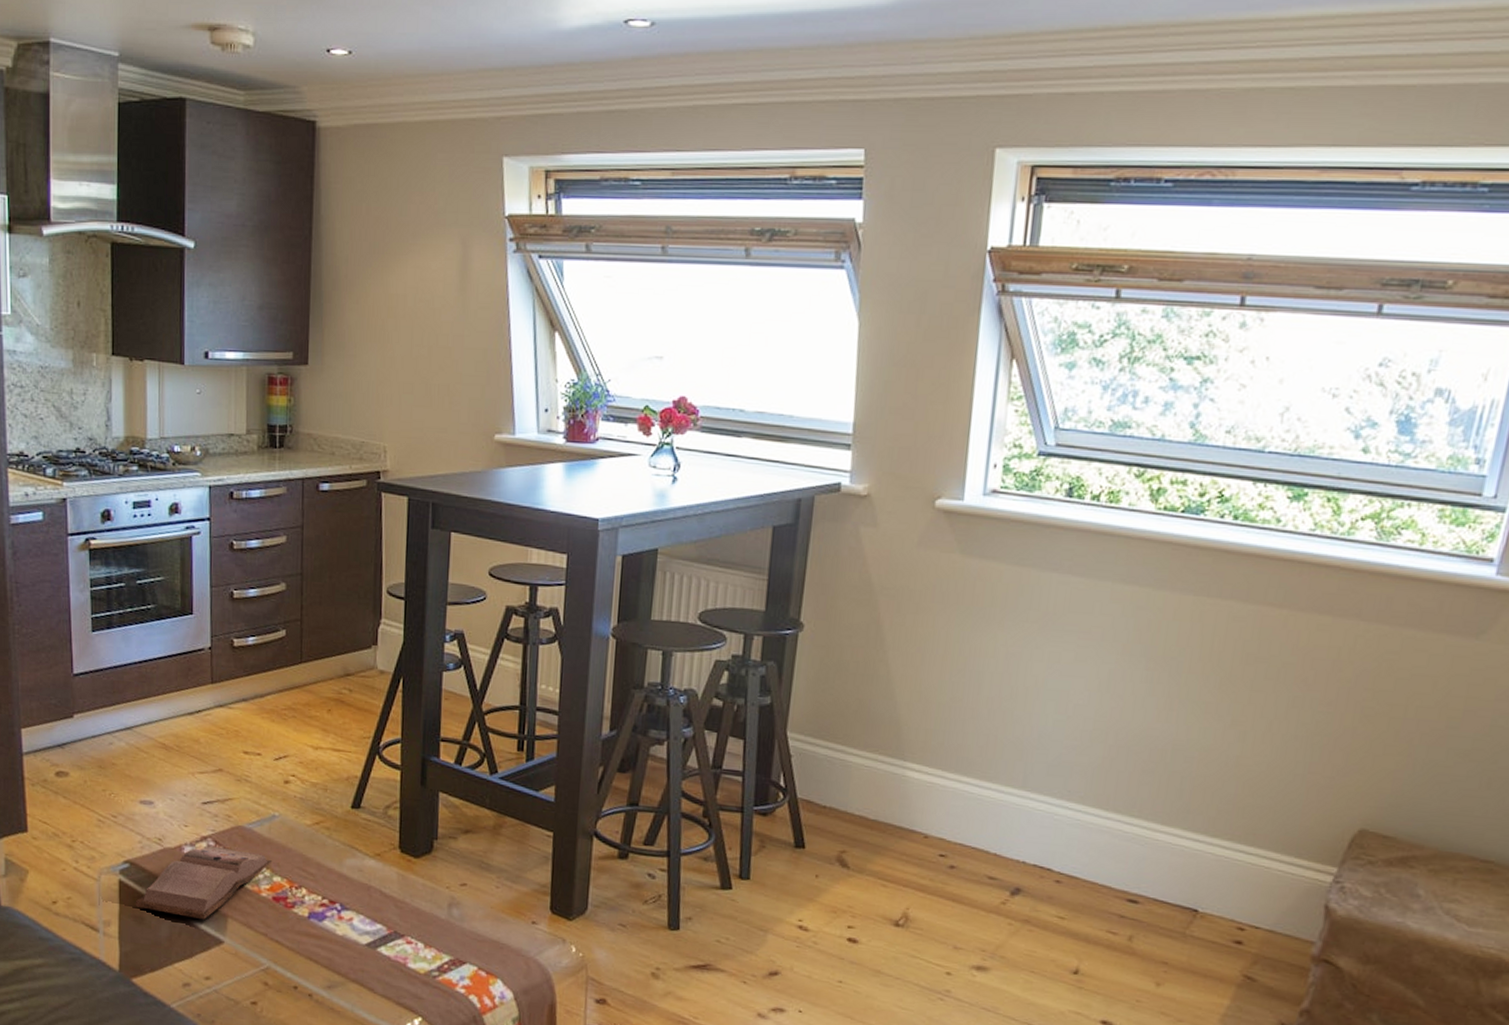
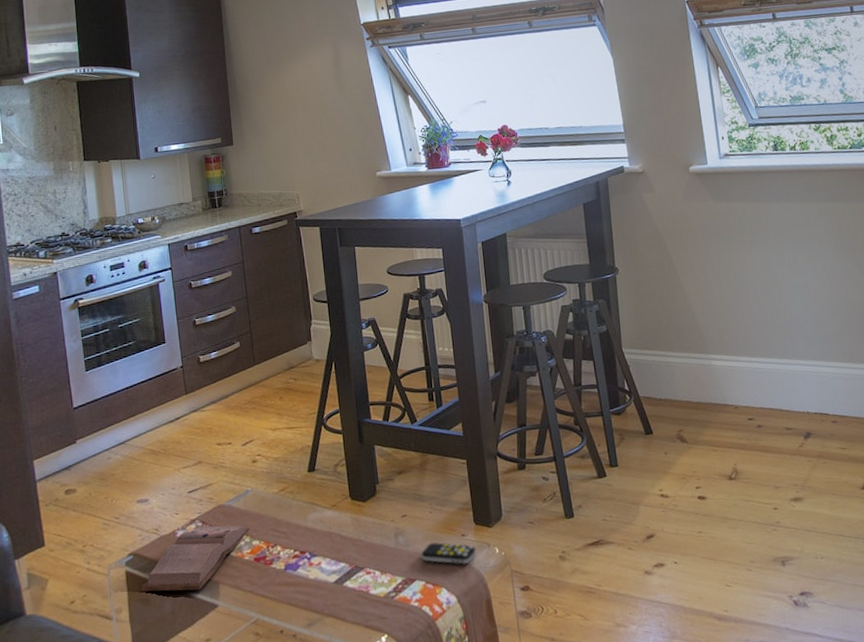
remote control: none [477,922,547,958] -> present [421,542,476,565]

